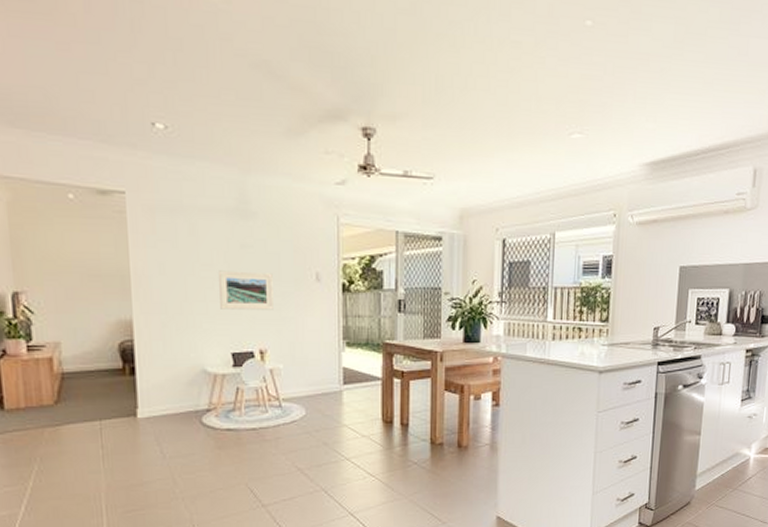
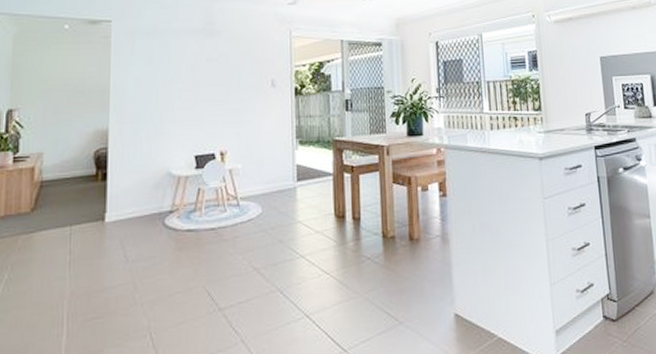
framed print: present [219,270,274,310] -> none [186,81,234,116]

